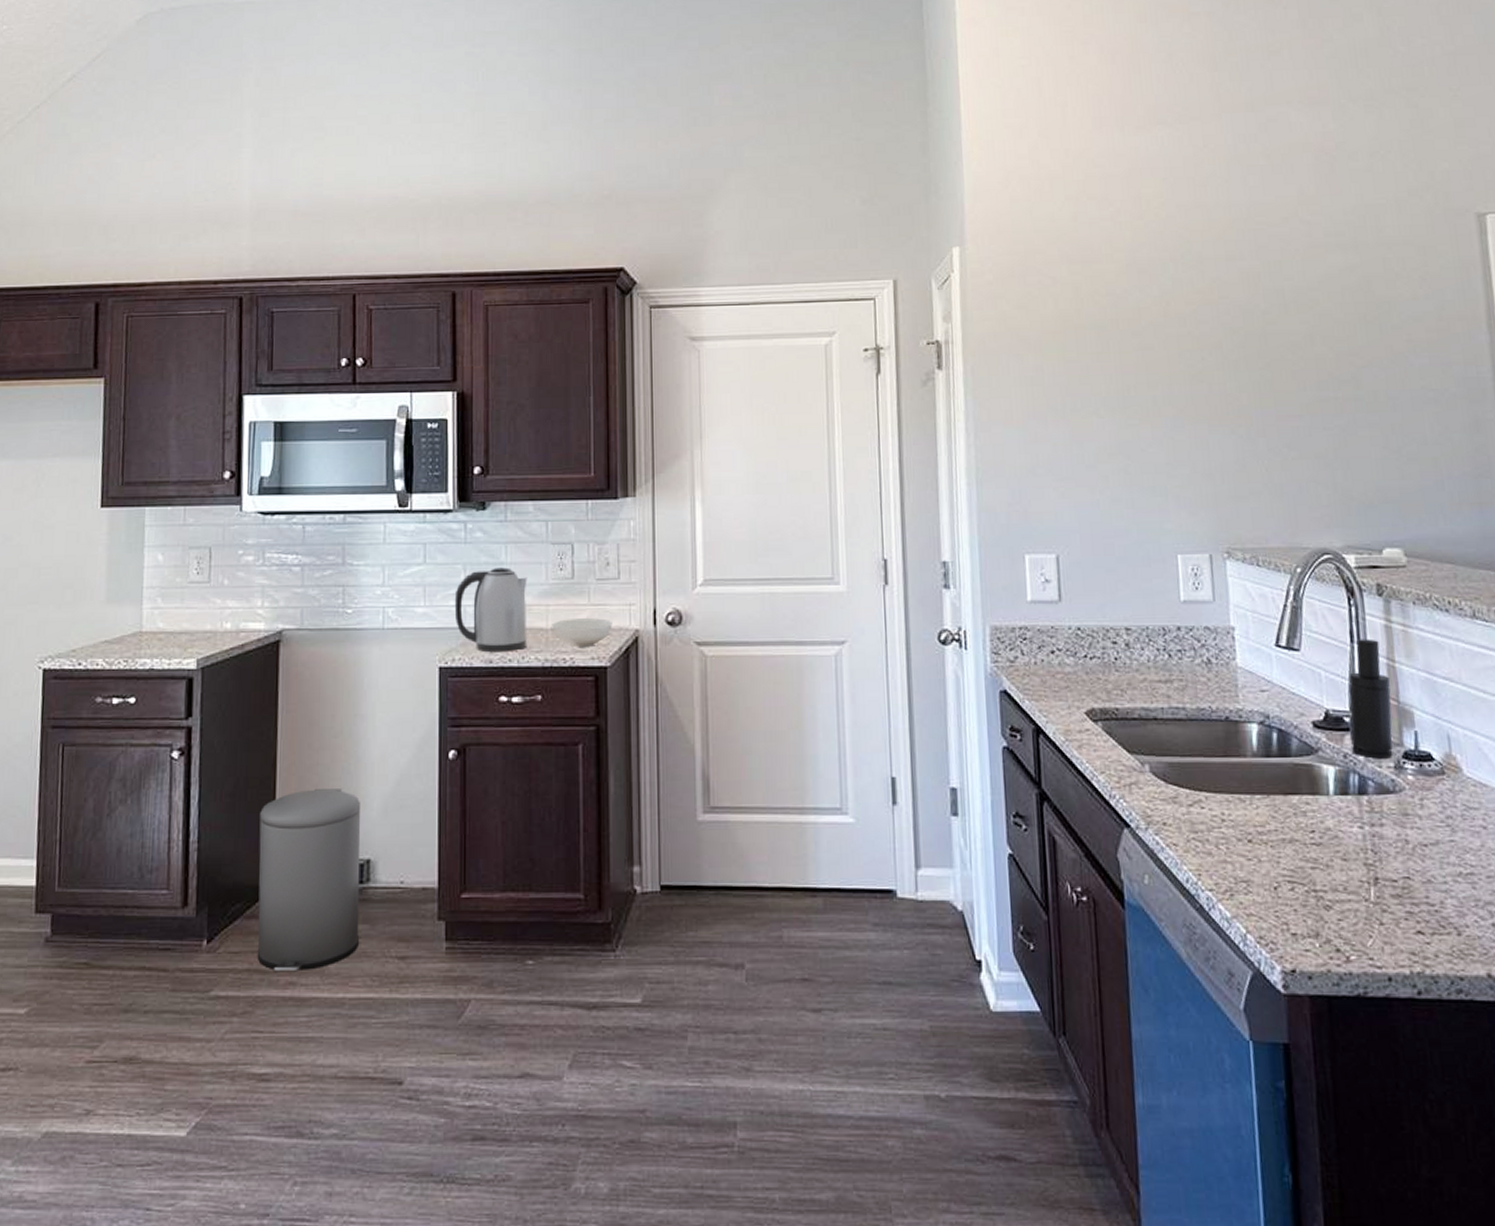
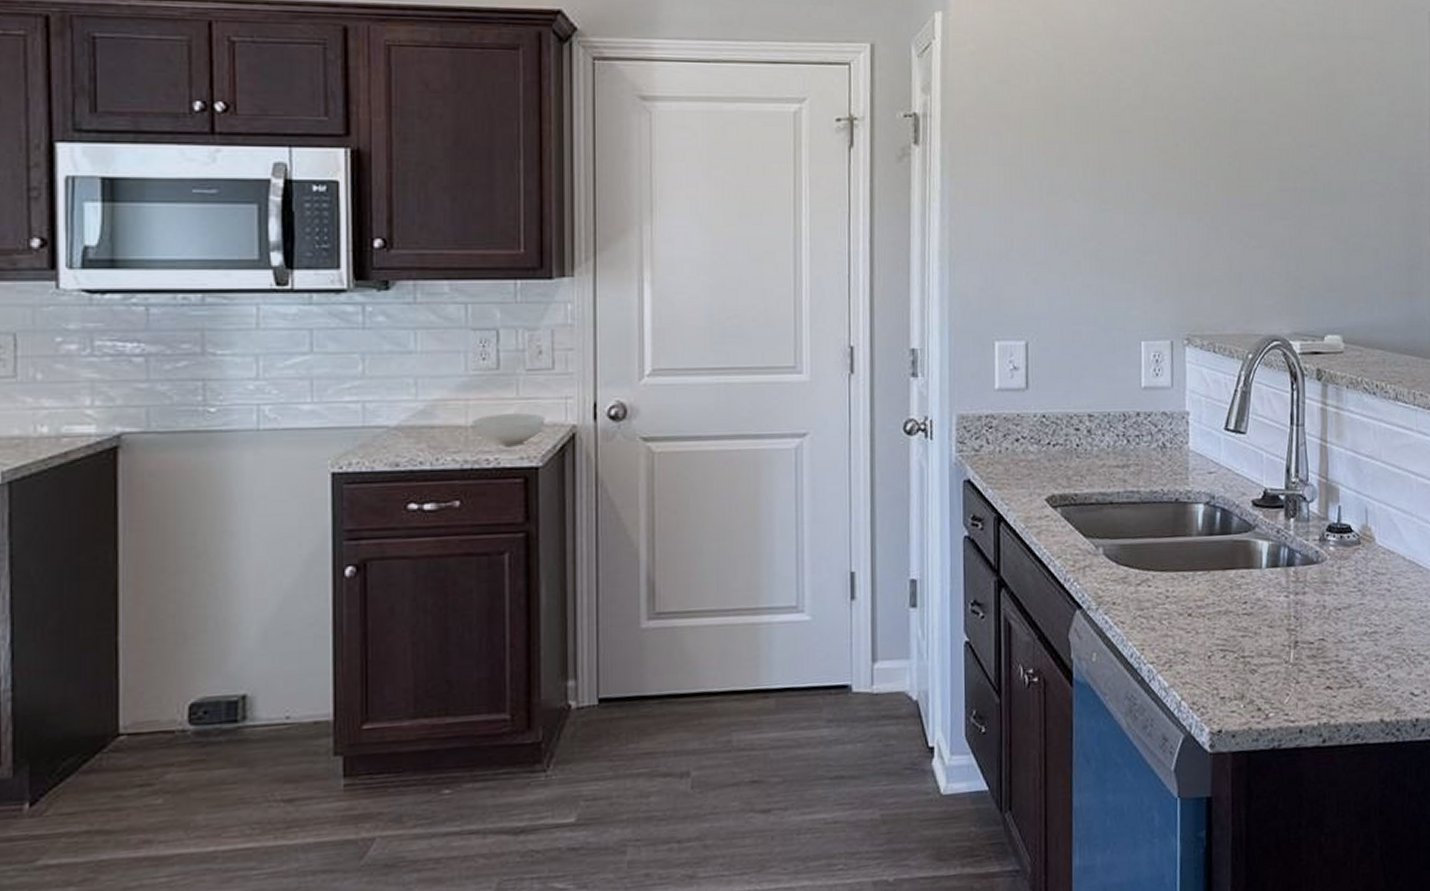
pedal bin: present [257,789,361,972] -> none [97,617,234,832]
kettle: present [454,567,527,653] -> none [350,357,443,455]
soap dispenser: present [1348,639,1393,759] -> none [1284,421,1322,533]

